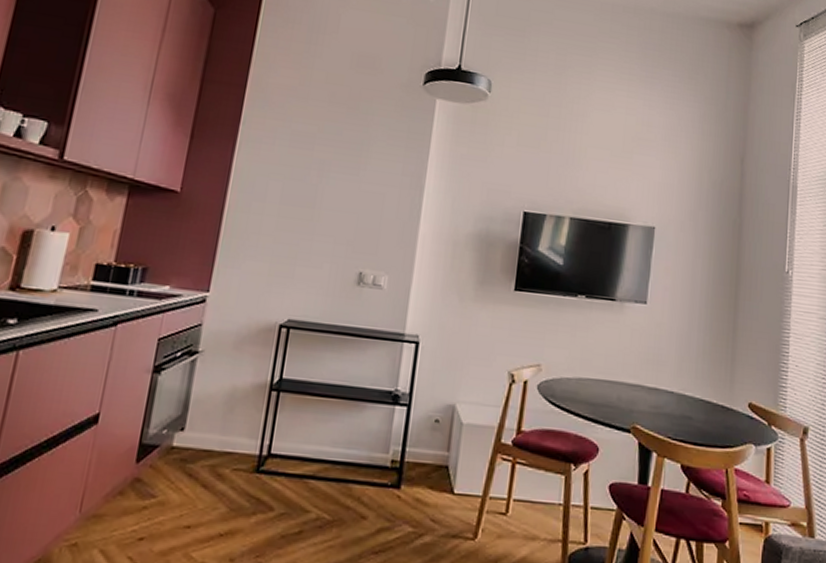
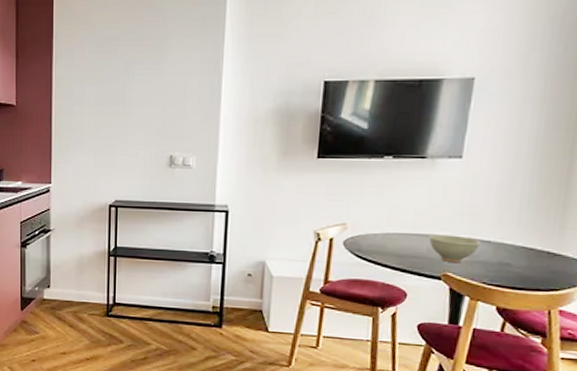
bowl: none [619,382,665,415] -> present [429,234,481,263]

